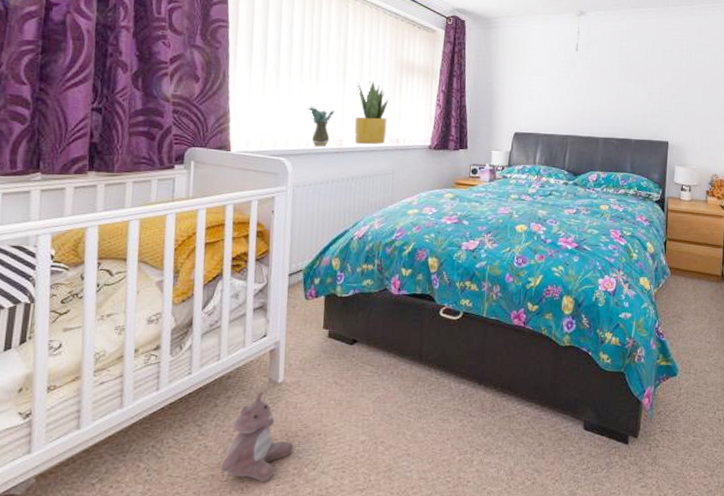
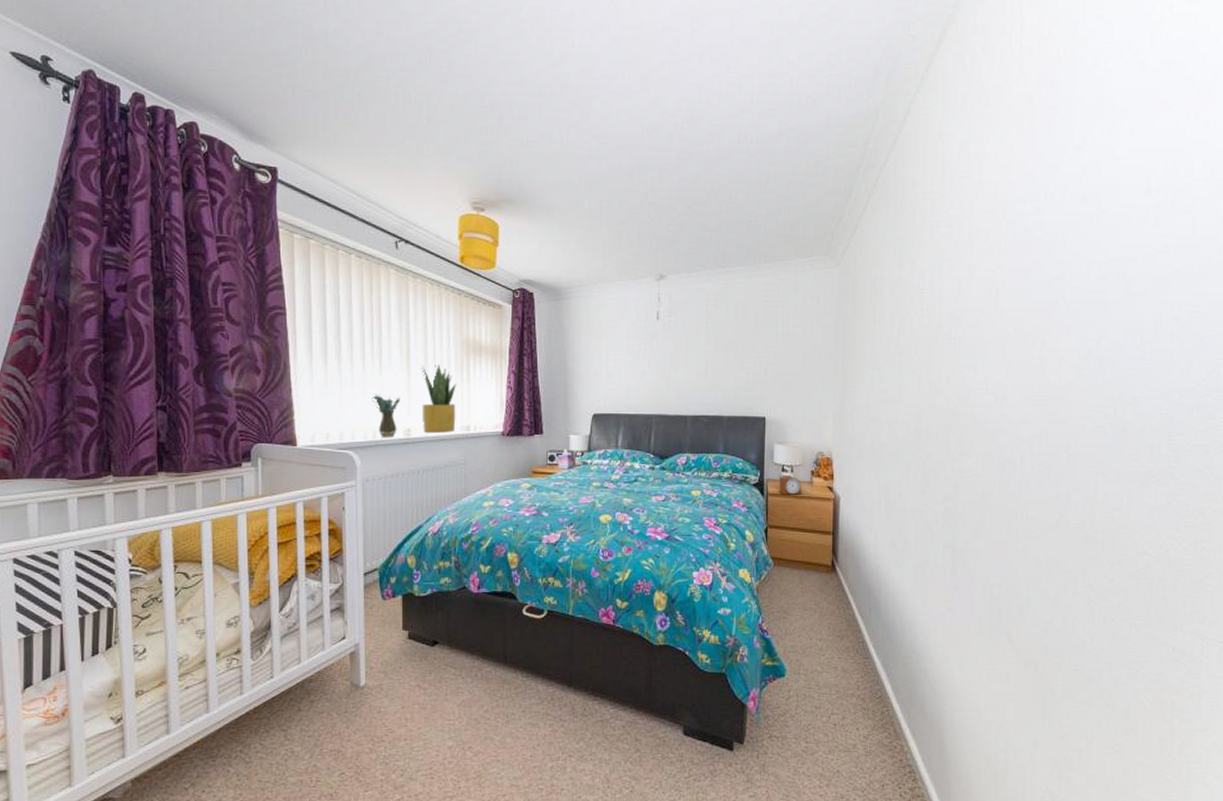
stuffed animal: present [221,391,293,482] -> none [309,695,380,788]
alarm clock: none [678,194,698,212] -> present [779,475,802,495]

